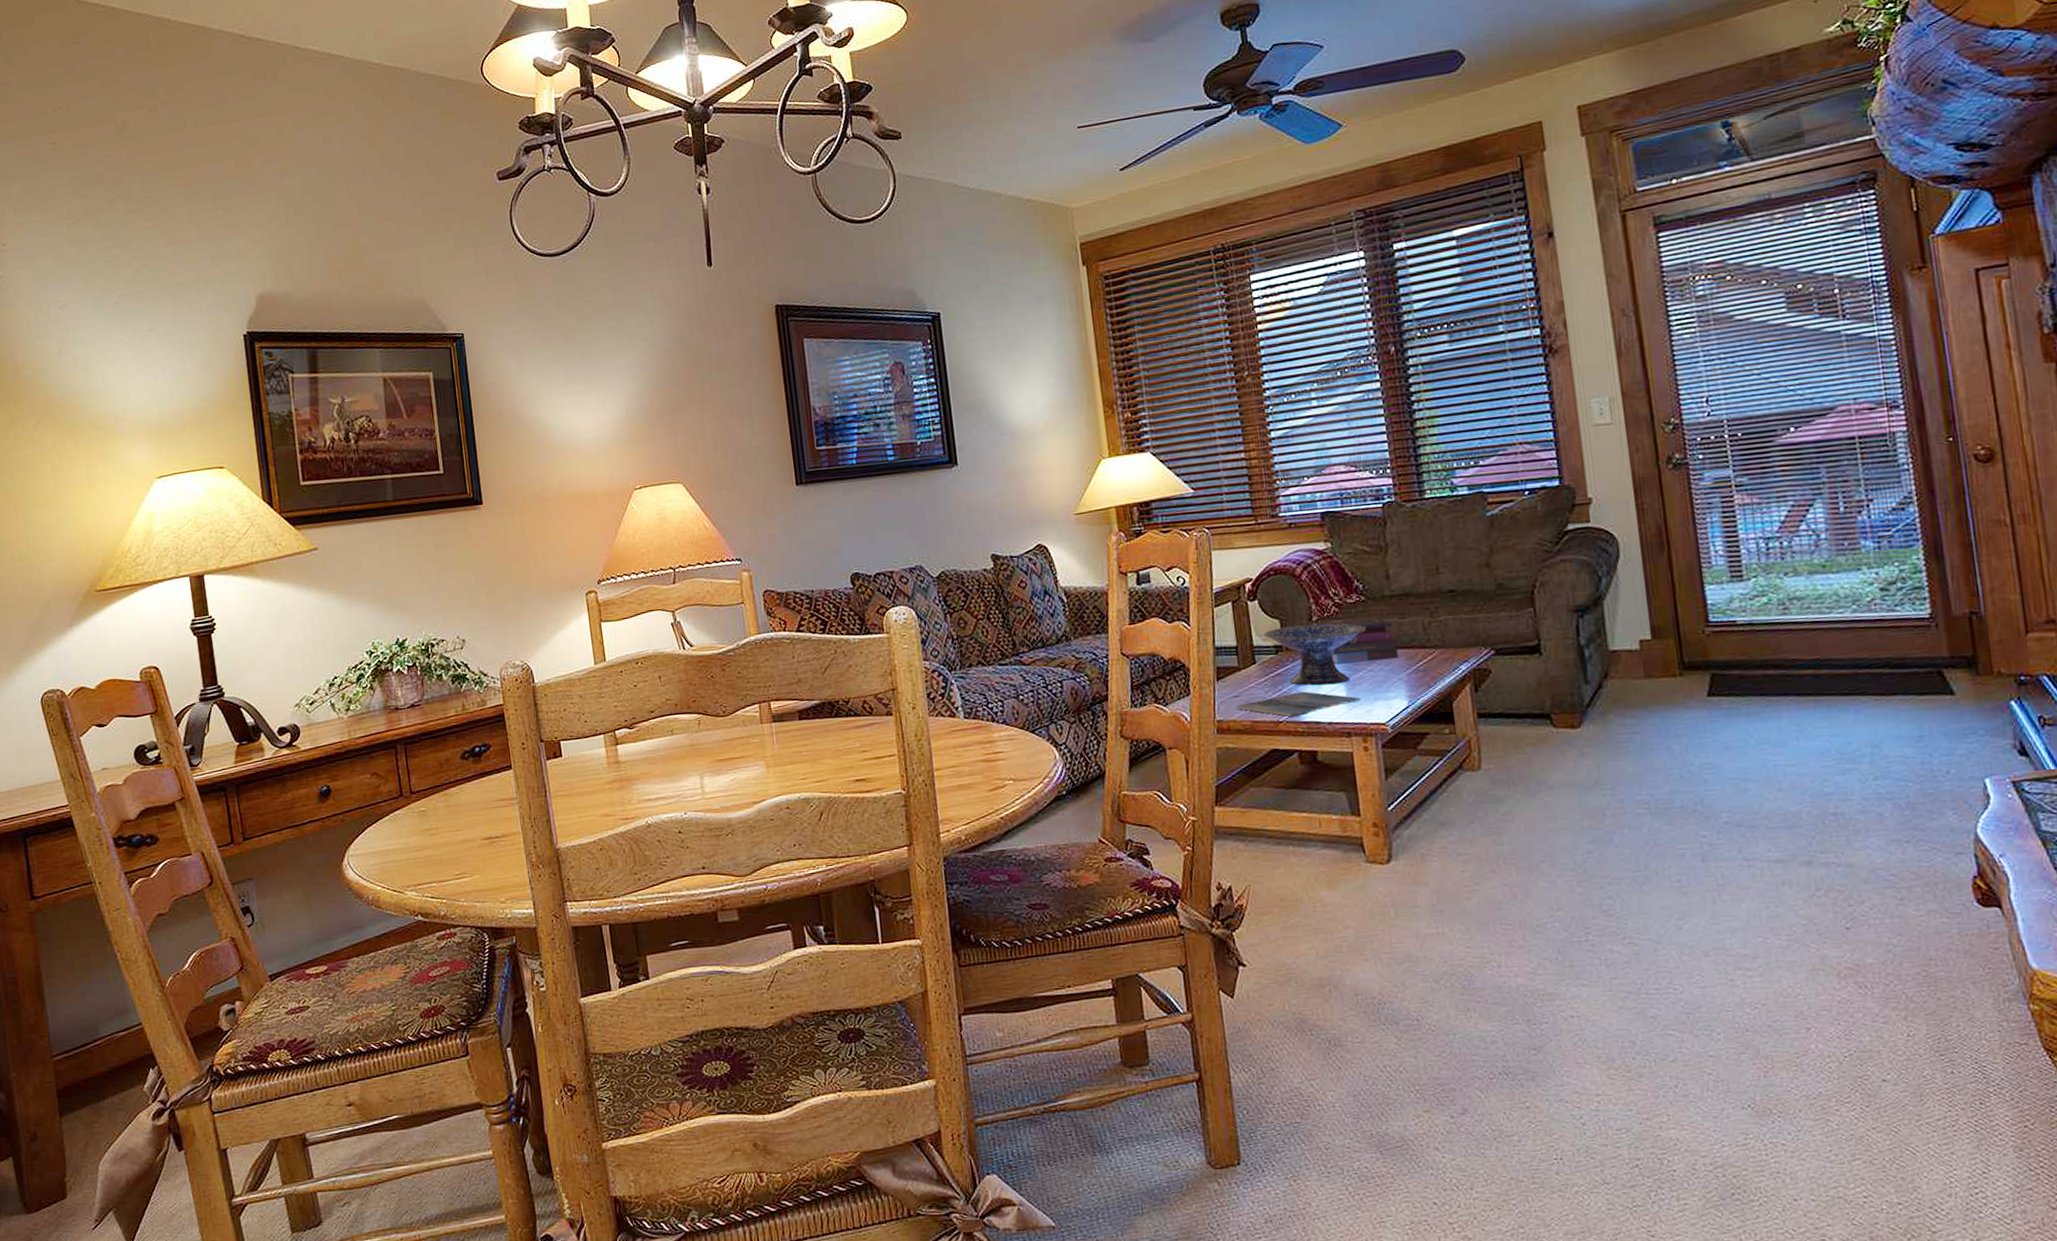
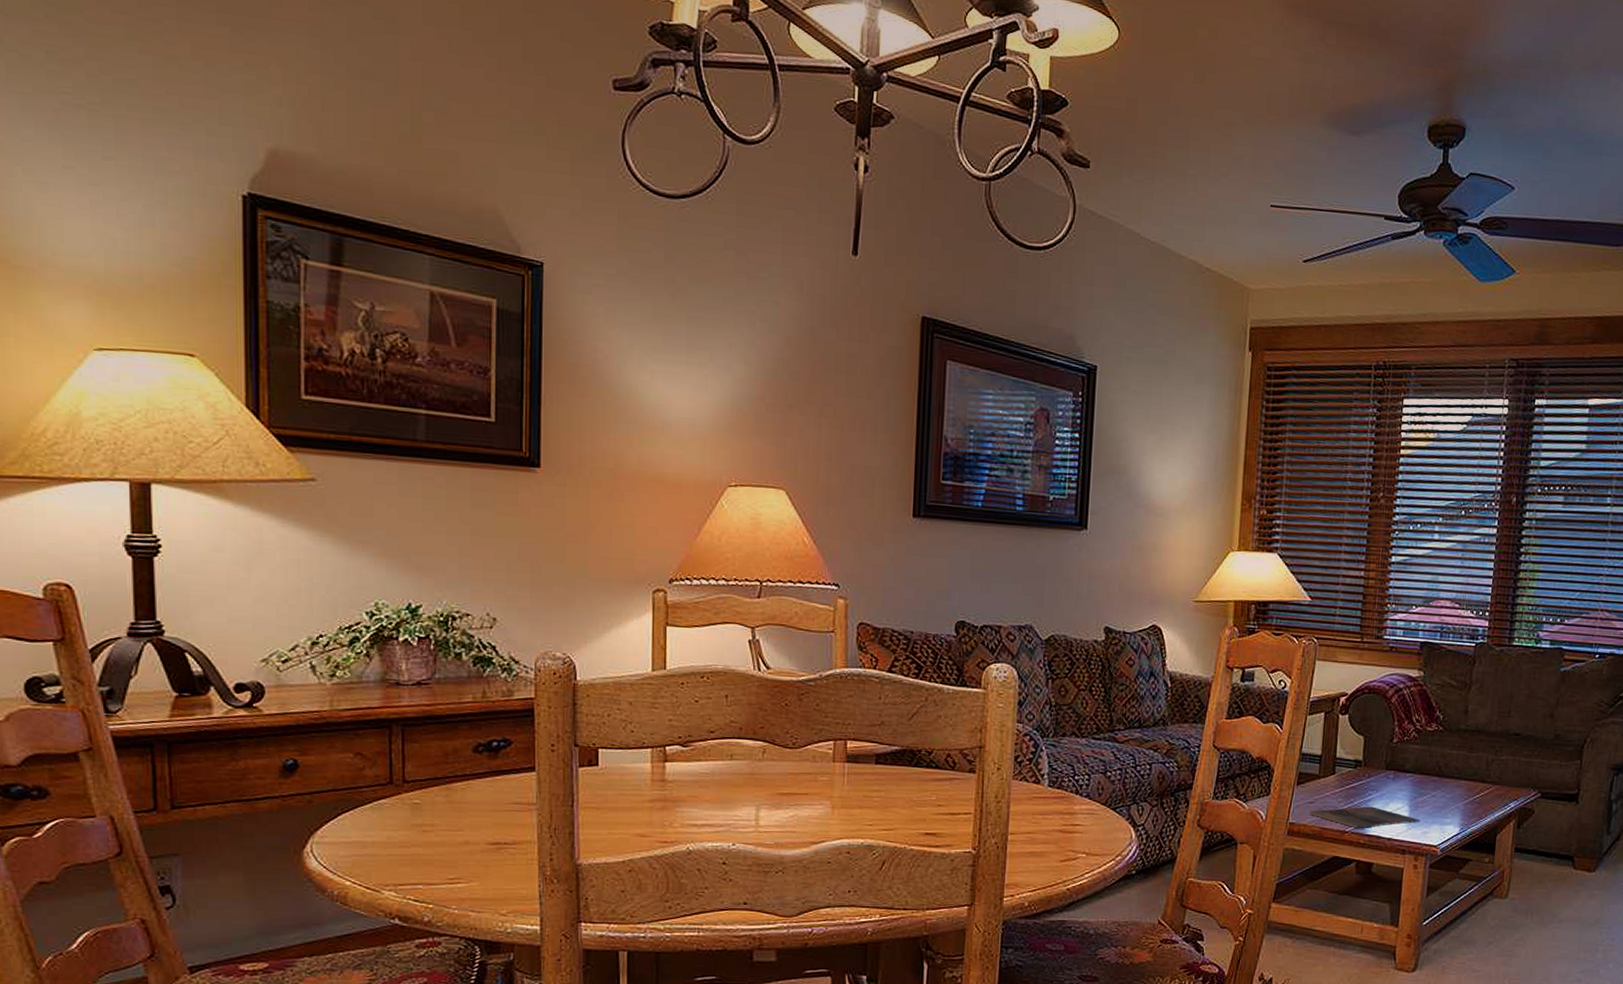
decorative bowl: present [1263,623,1367,687] -> none [1347,743,1439,805]
books: present [1313,618,1398,665] -> none [1393,744,1460,788]

